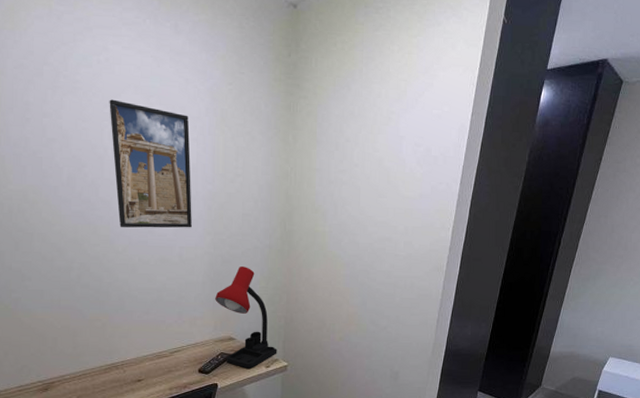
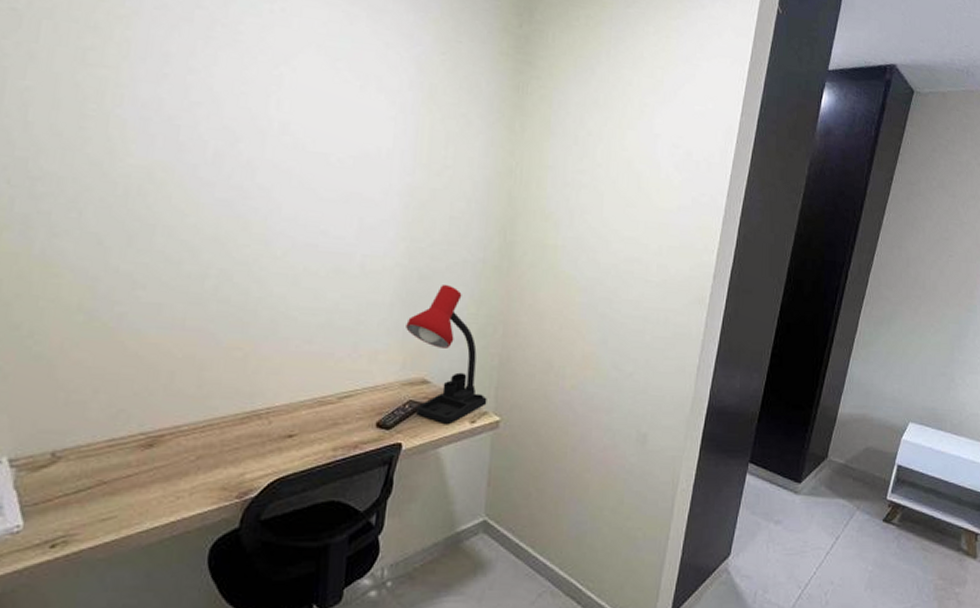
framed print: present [109,99,192,228] -> none [280,59,386,231]

